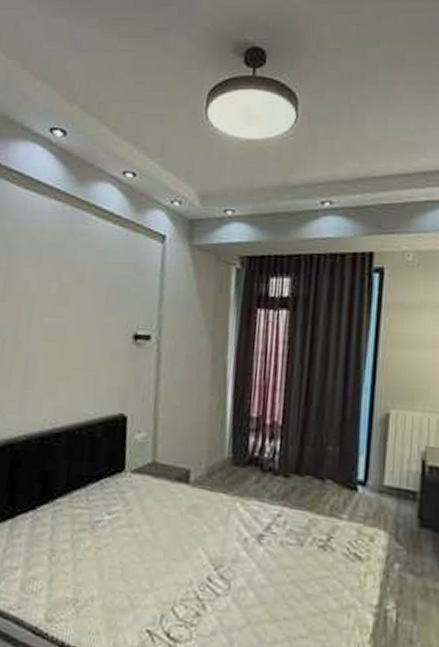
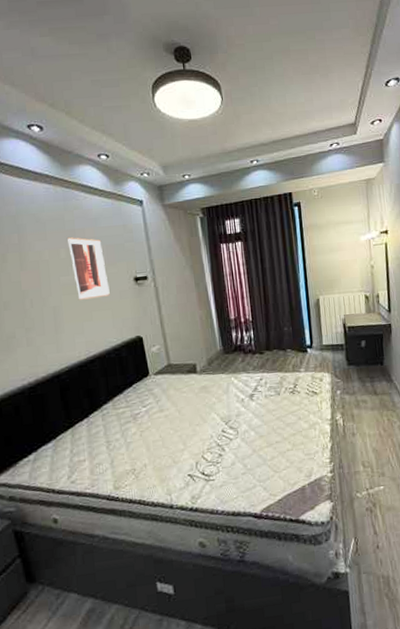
wall art: none [58,269,104,353] -> present [68,237,110,300]

